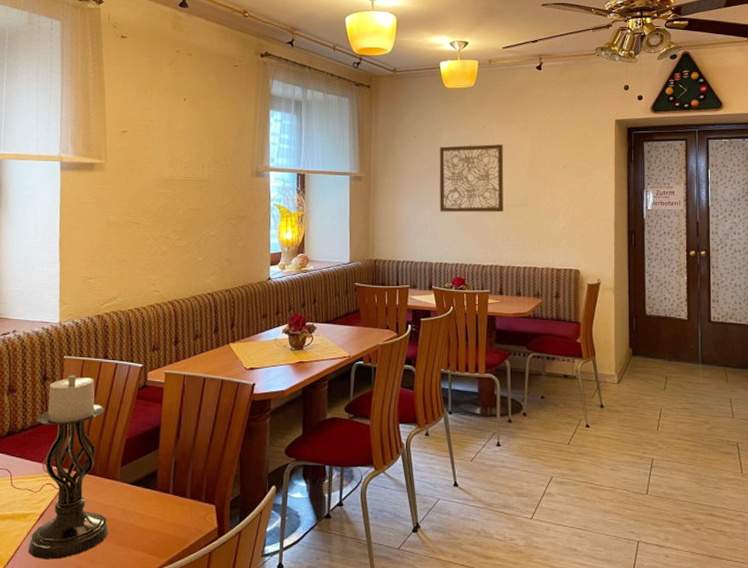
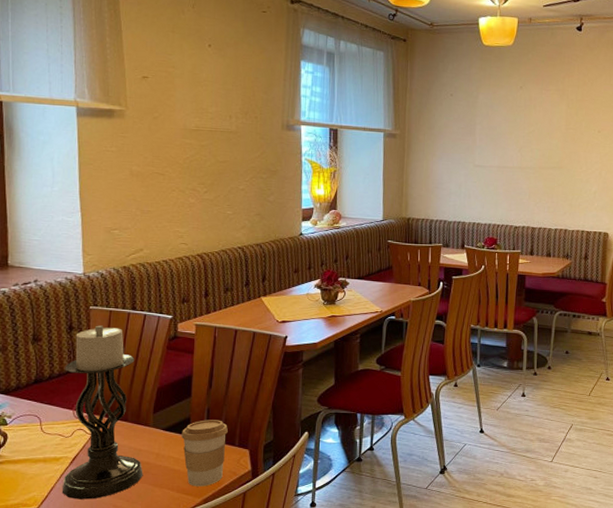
coffee cup: none [148,473,195,546] -> present [181,420,228,487]
wall art: present [439,144,504,213] -> none [474,105,540,175]

